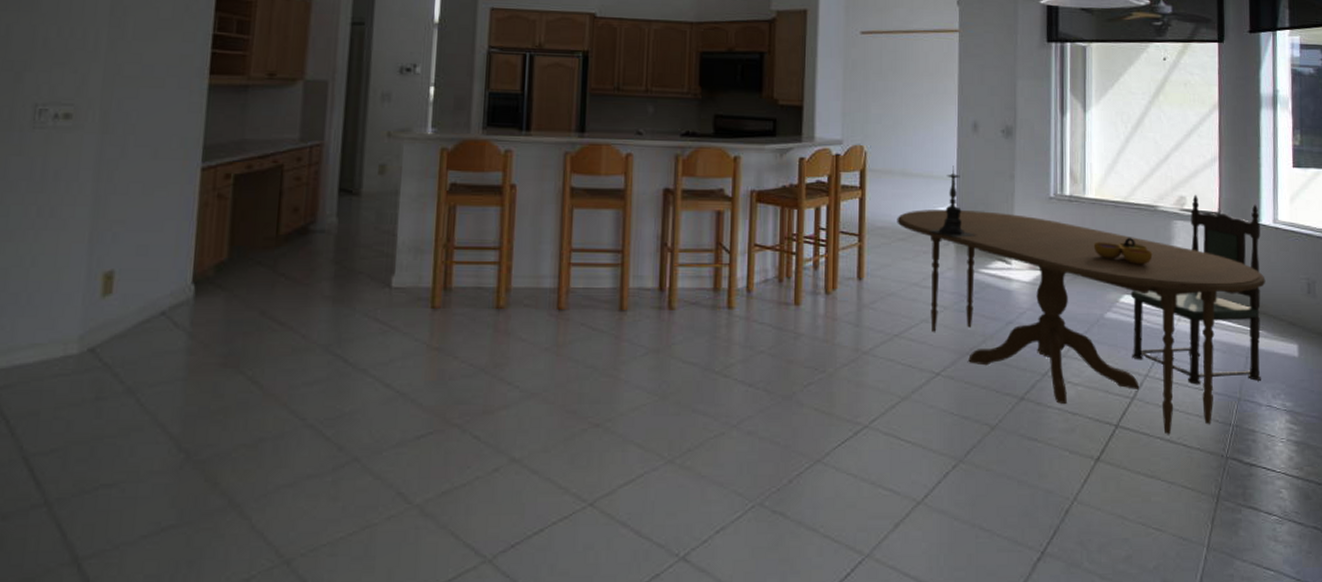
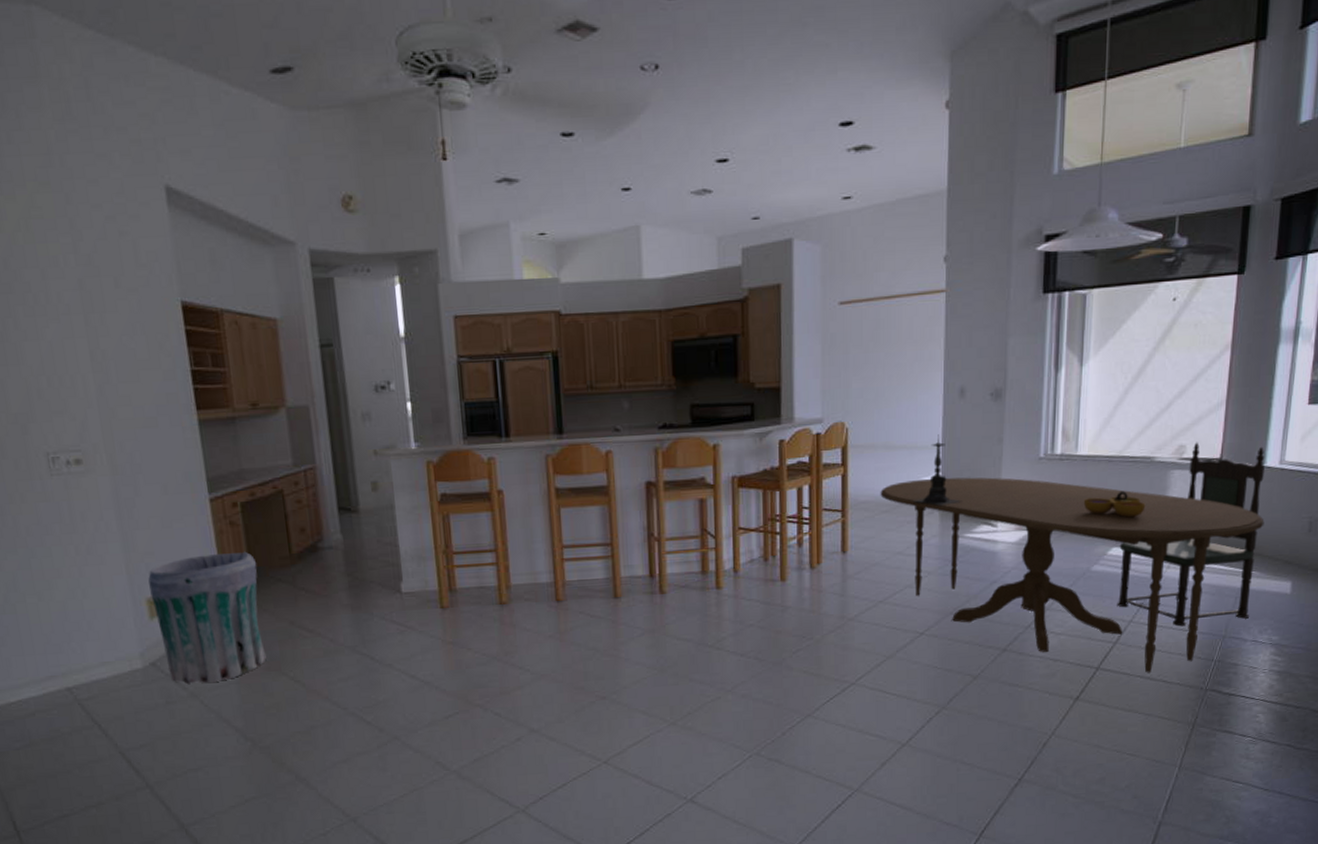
trash can: none [108,228,238,378] -> present [148,551,267,684]

